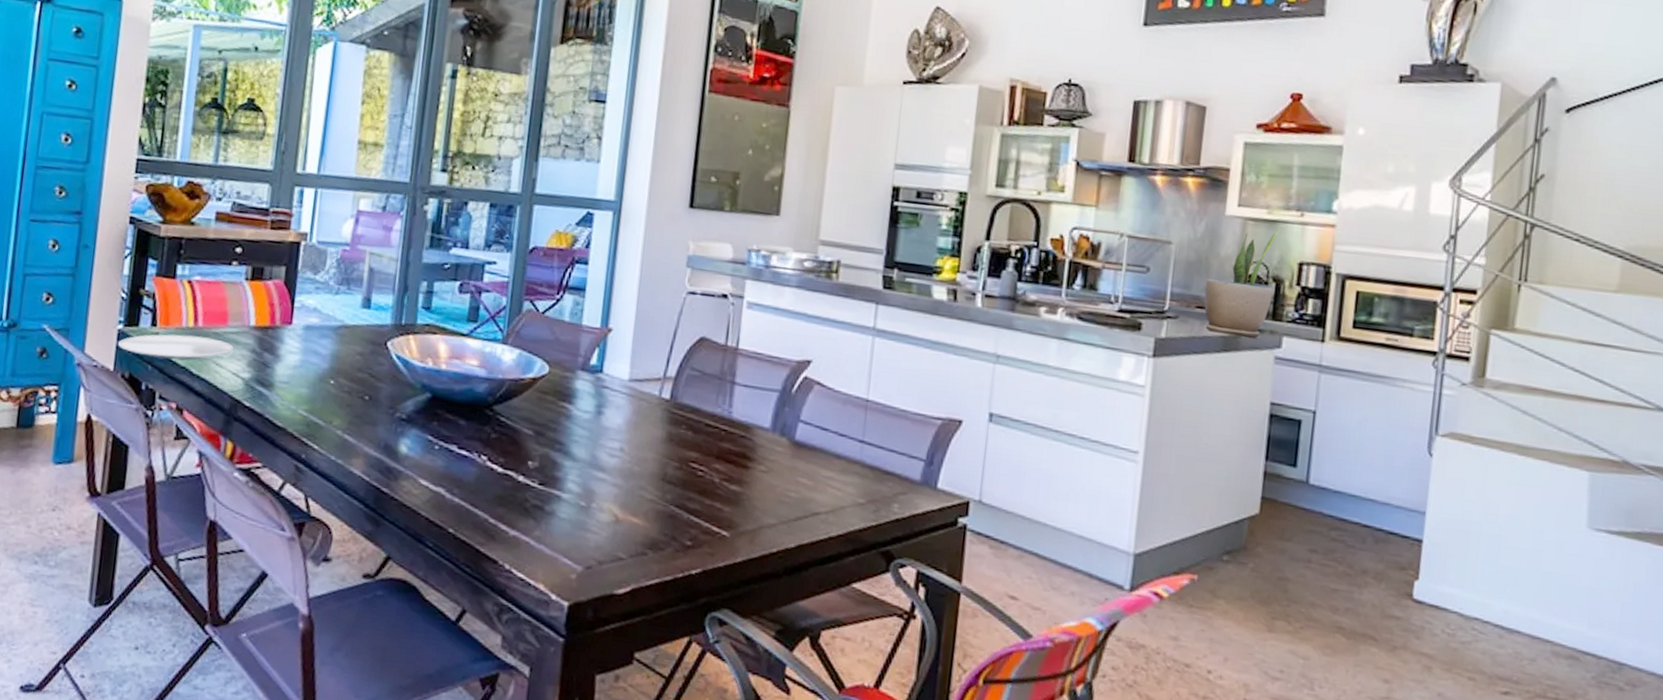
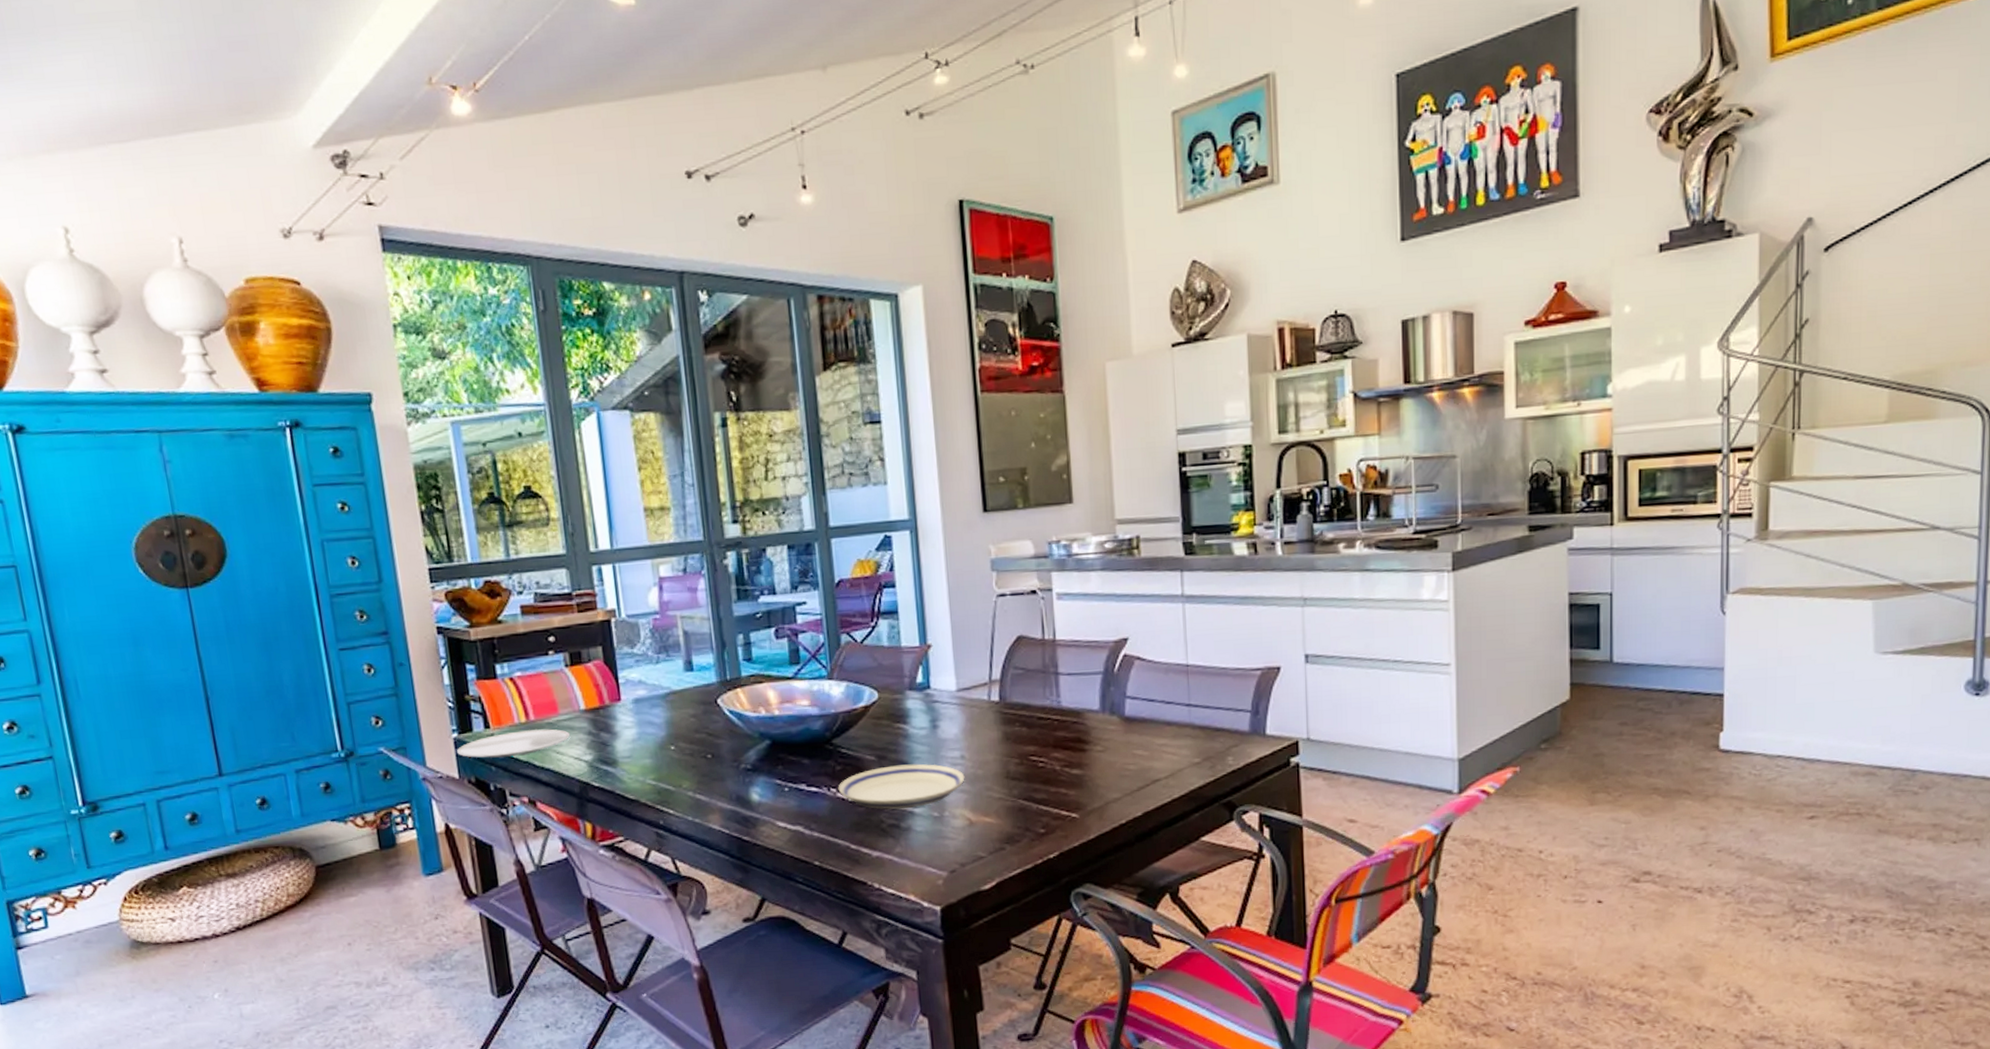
plate: none [488,443,620,493] -> present [838,764,965,810]
potted plant: present [1204,230,1281,338] -> none [1493,424,1560,537]

